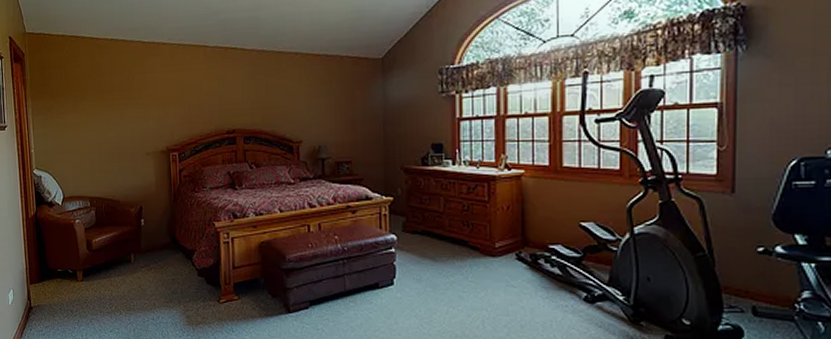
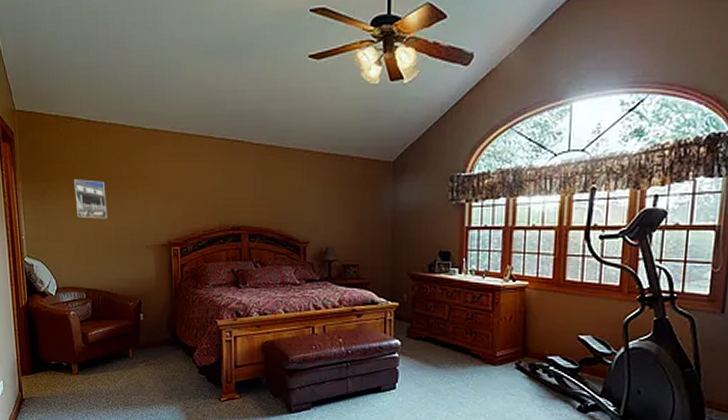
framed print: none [79,93,110,130] -> present [74,179,107,219]

